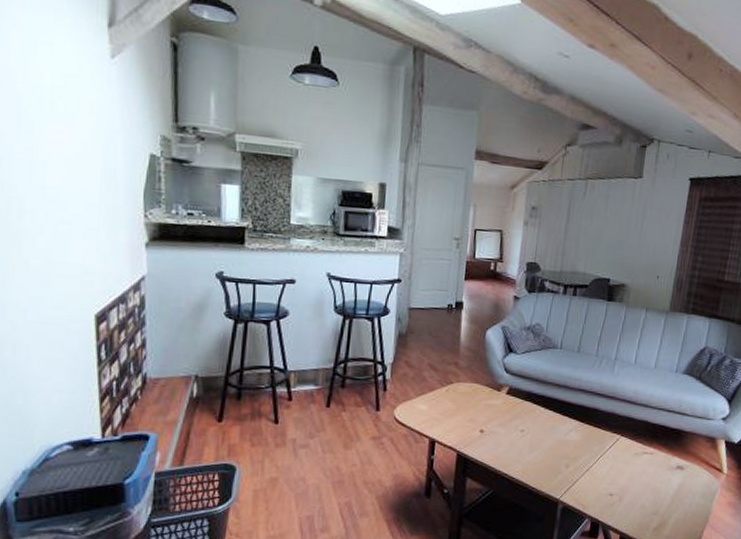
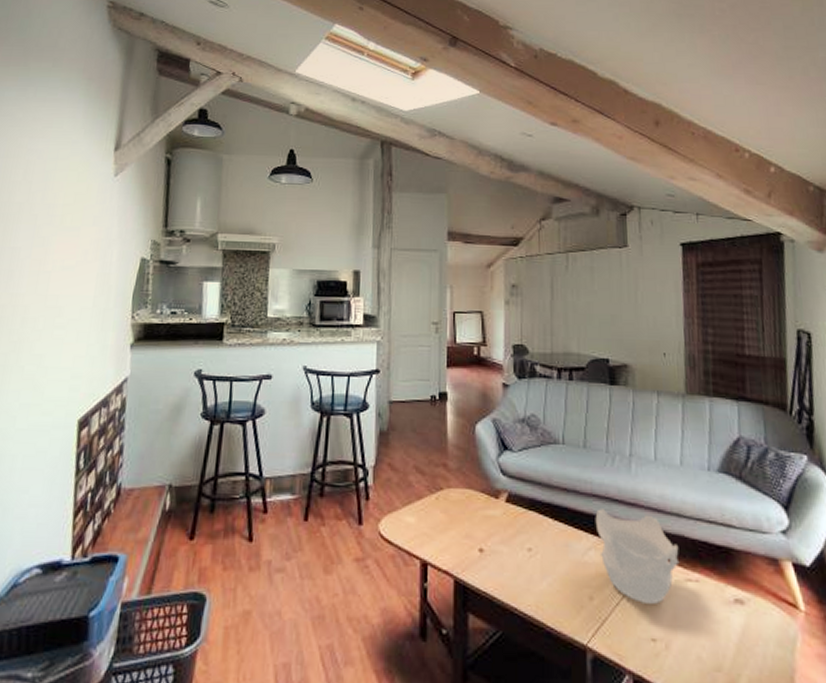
decorative bowl: none [578,400,642,471] -> present [595,509,680,605]

